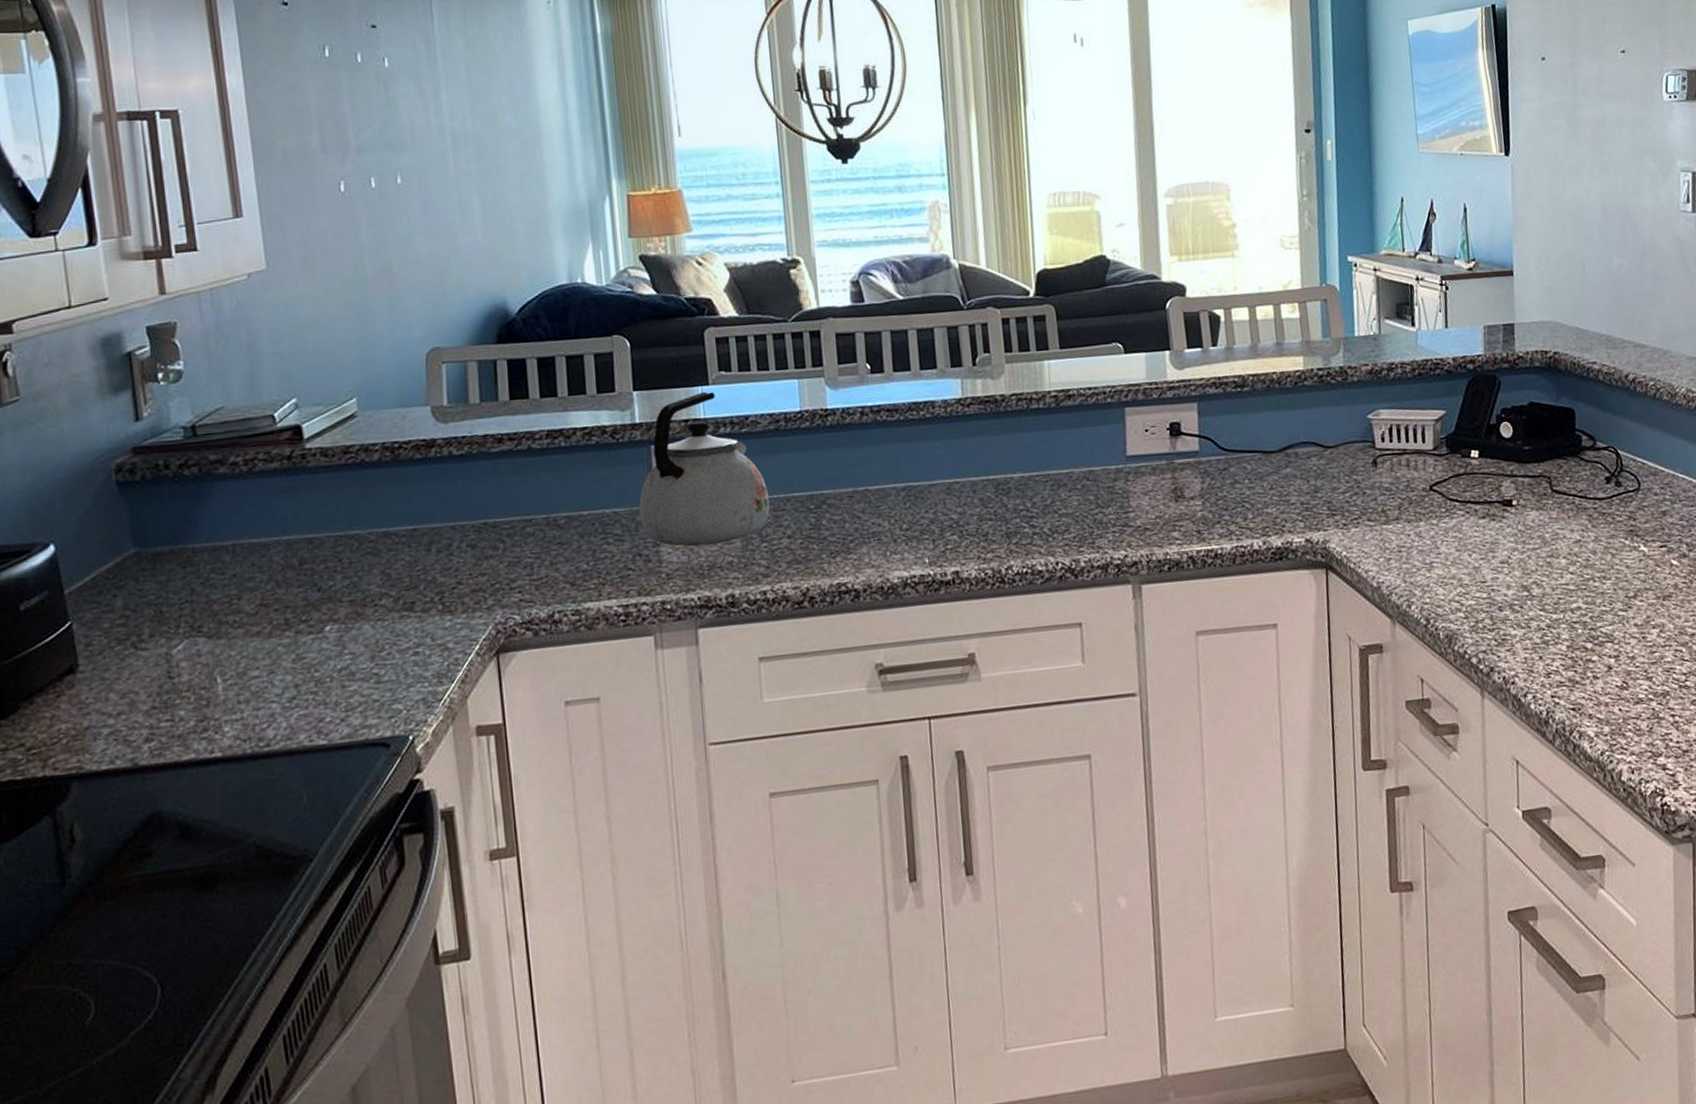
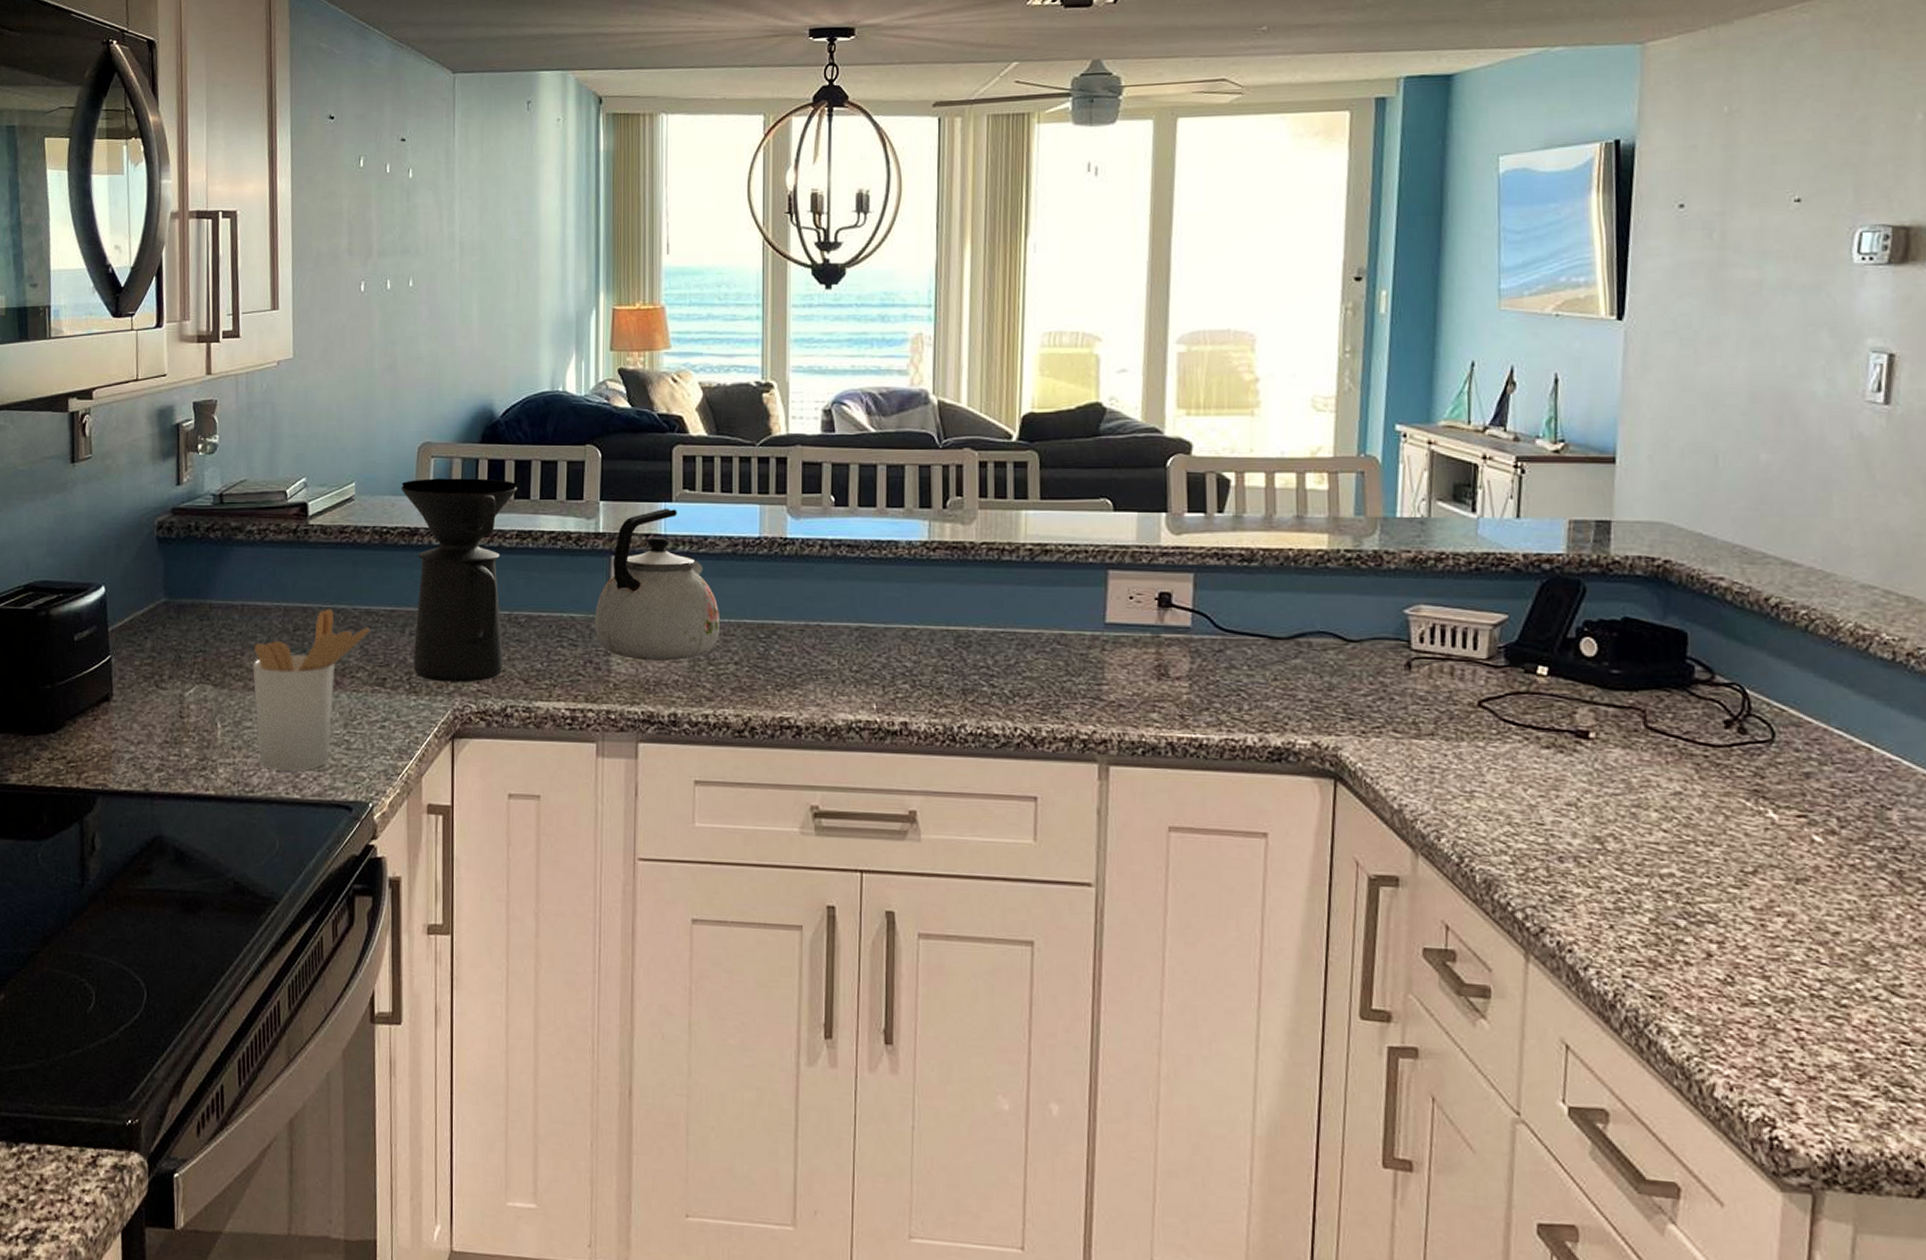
utensil holder: none [252,535,391,718] -> present [253,608,370,771]
coffee maker: none [410,379,545,597] -> present [401,478,517,683]

